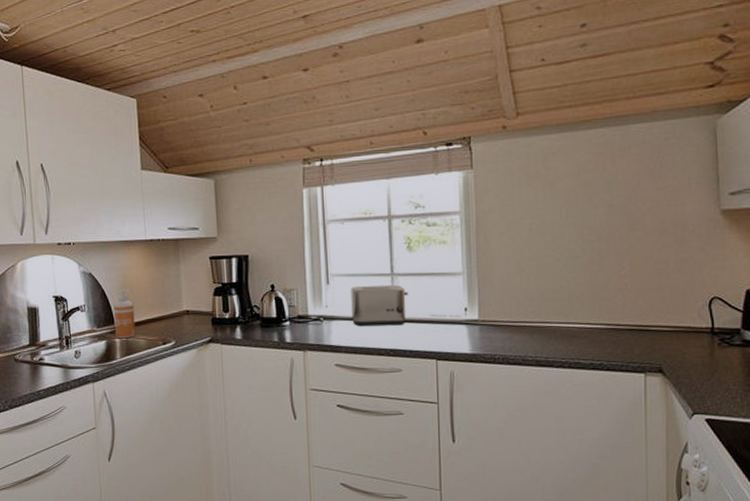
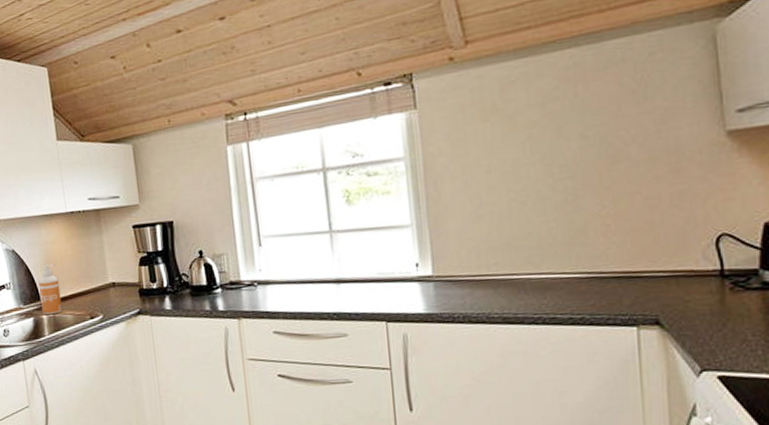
toaster: present [351,285,409,327] -> none [285,243,351,290]

